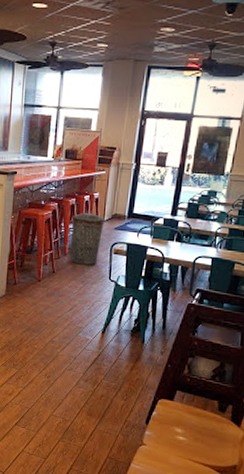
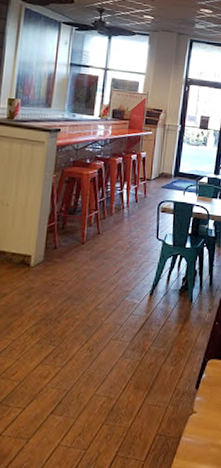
trash can: present [70,211,105,265] -> none [116,170,152,225]

